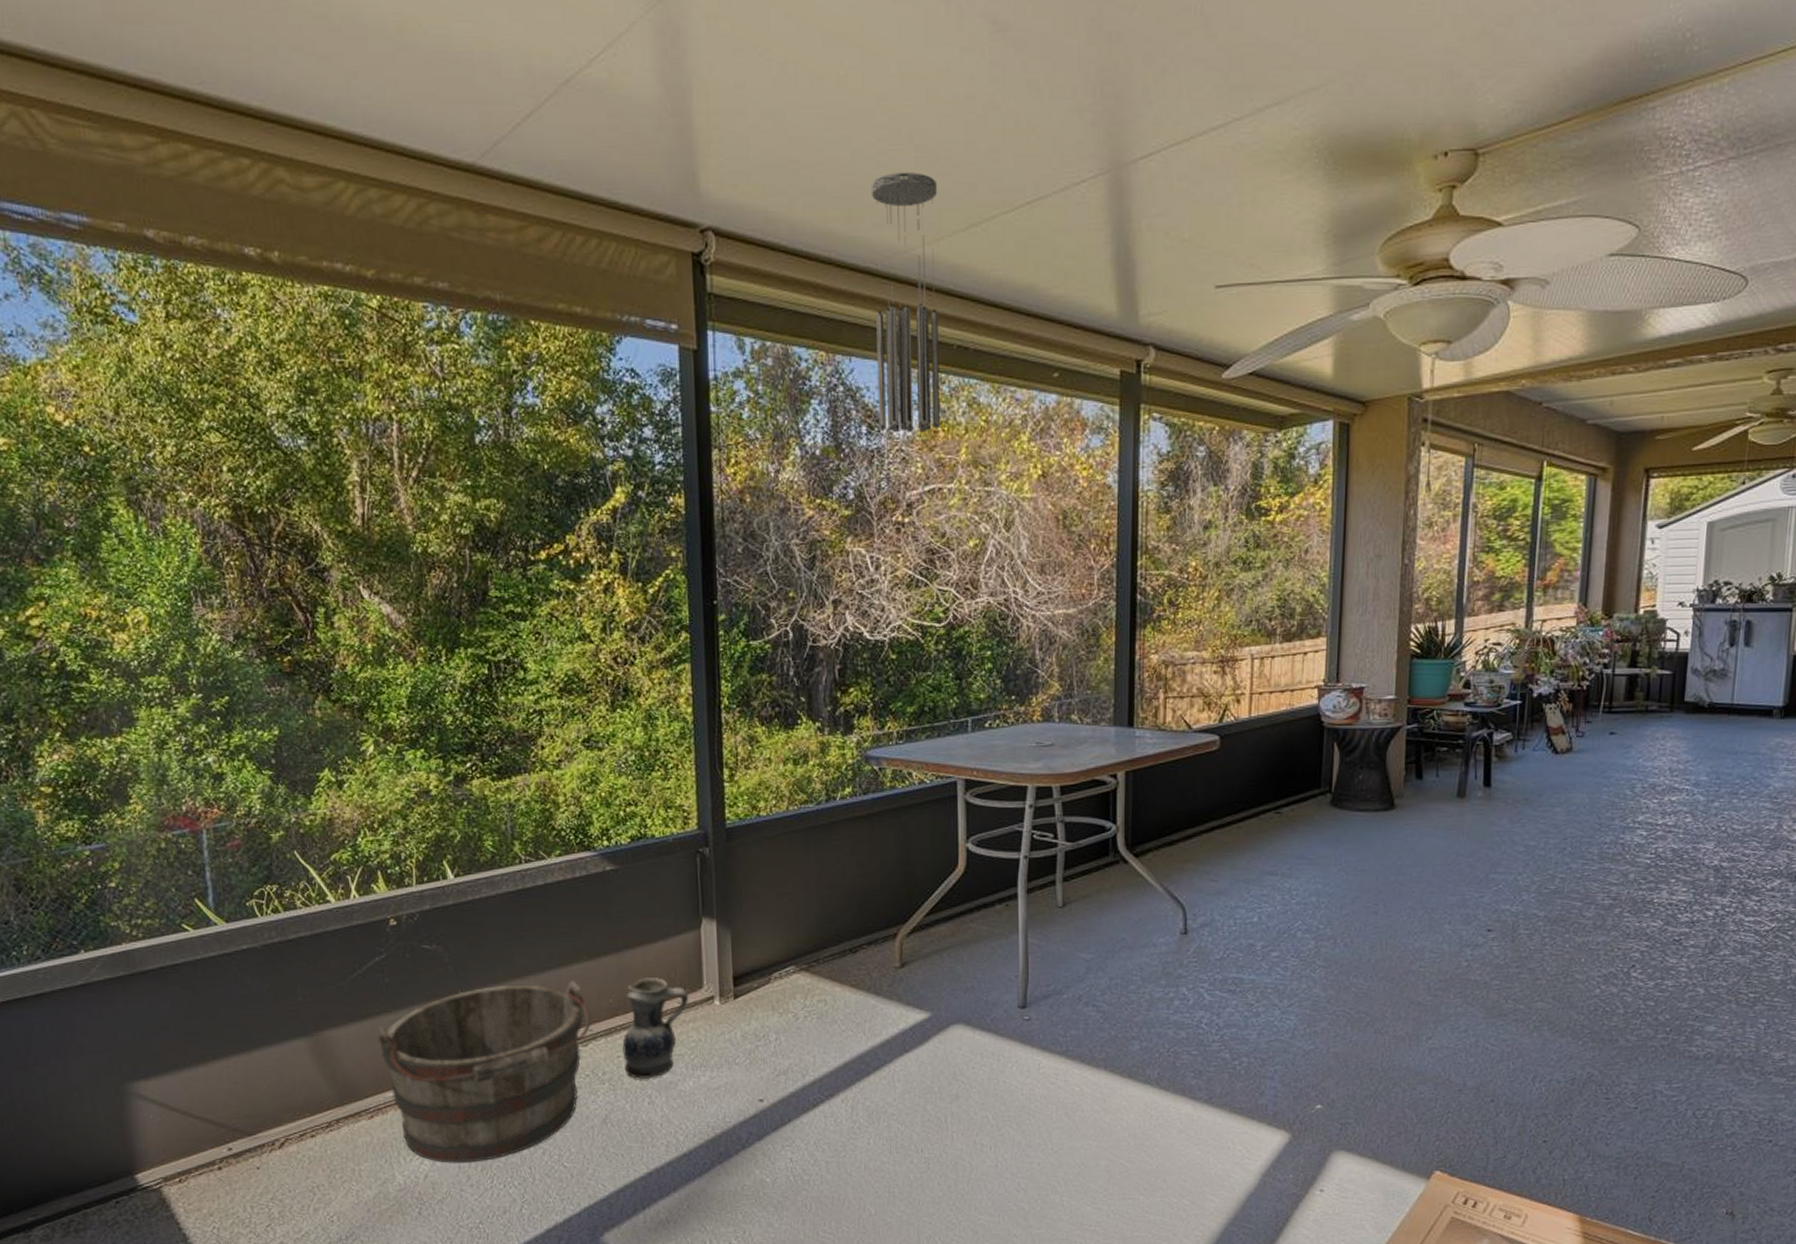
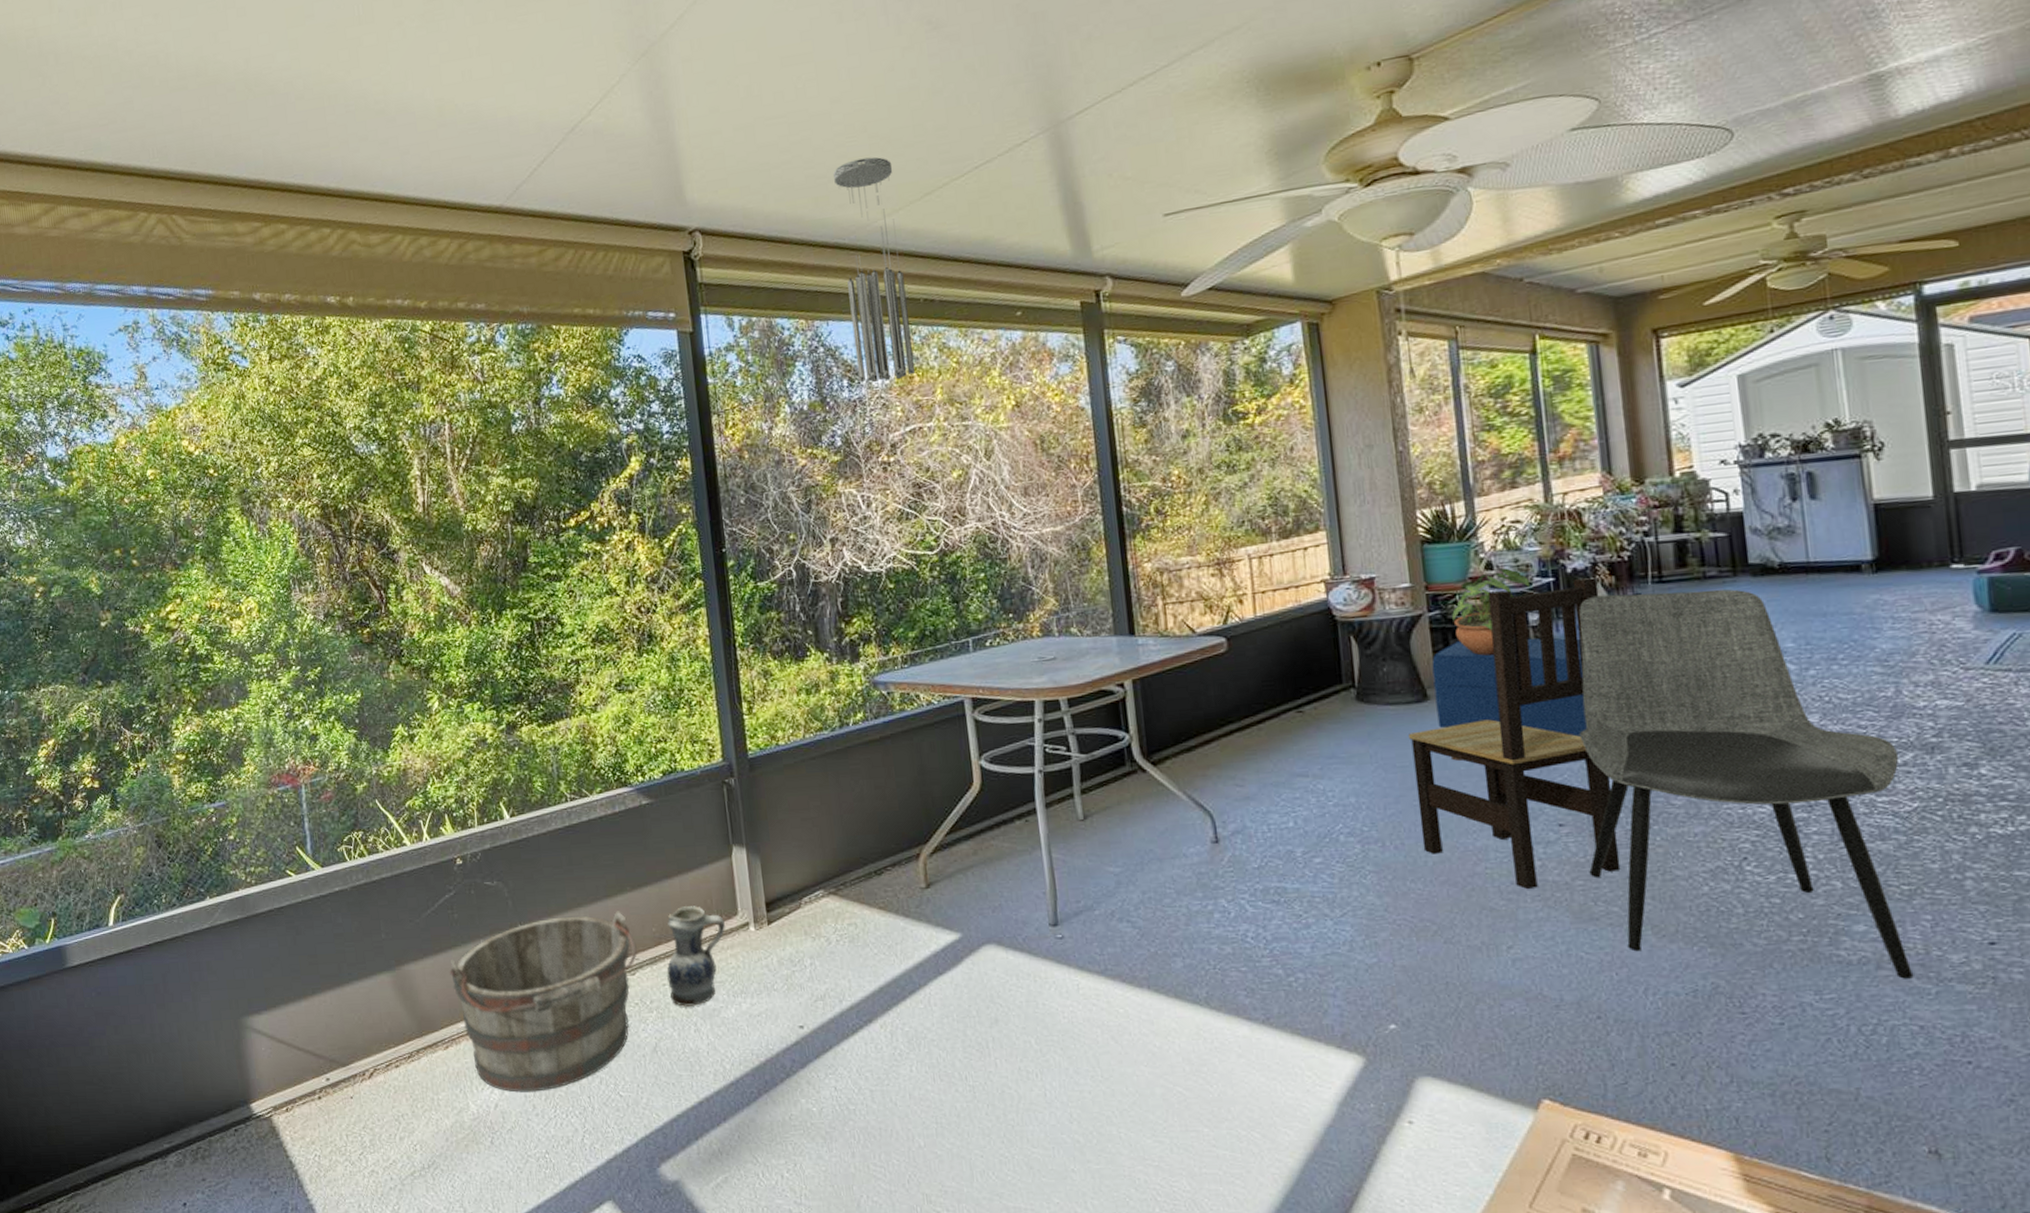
dining chair: none [1369,702,1558,988] -> present [1409,577,1621,890]
bench: none [1400,753,1534,867] -> present [1432,637,1587,761]
potted plant: none [1427,688,1499,770] -> present [1452,568,1530,656]
dining chair: none [1506,720,1769,1072] -> present [1579,589,1914,979]

